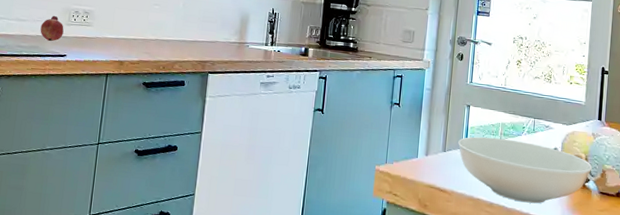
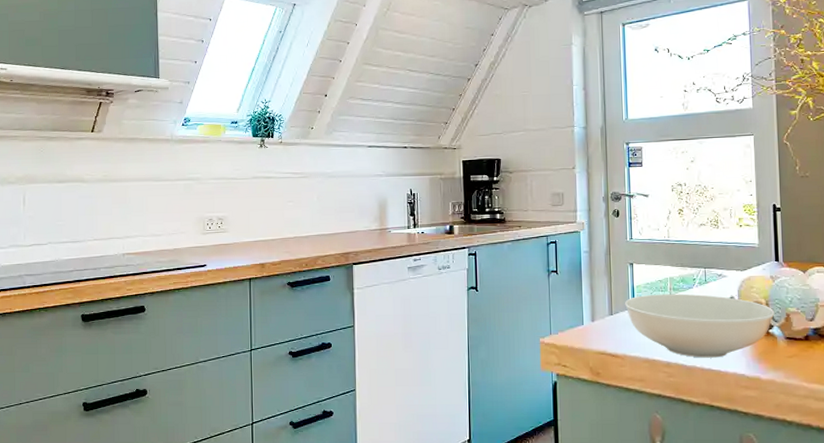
fruit: present [40,15,64,42] -> none [176,226,200,253]

